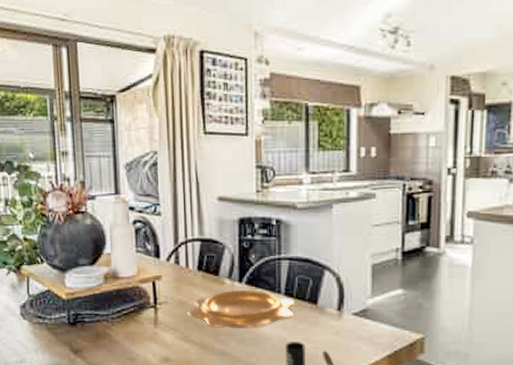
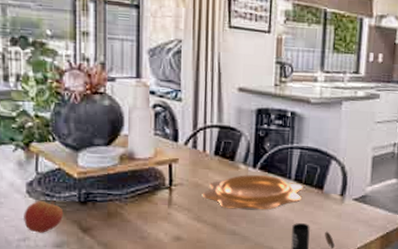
apple: none [19,322,56,355] -> present [24,200,64,233]

